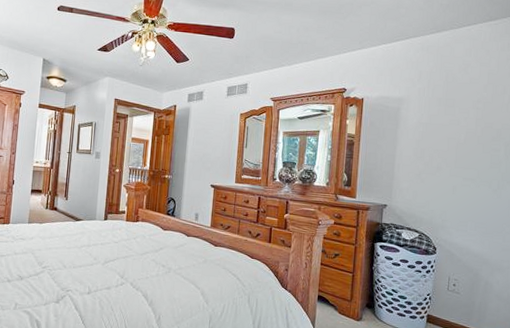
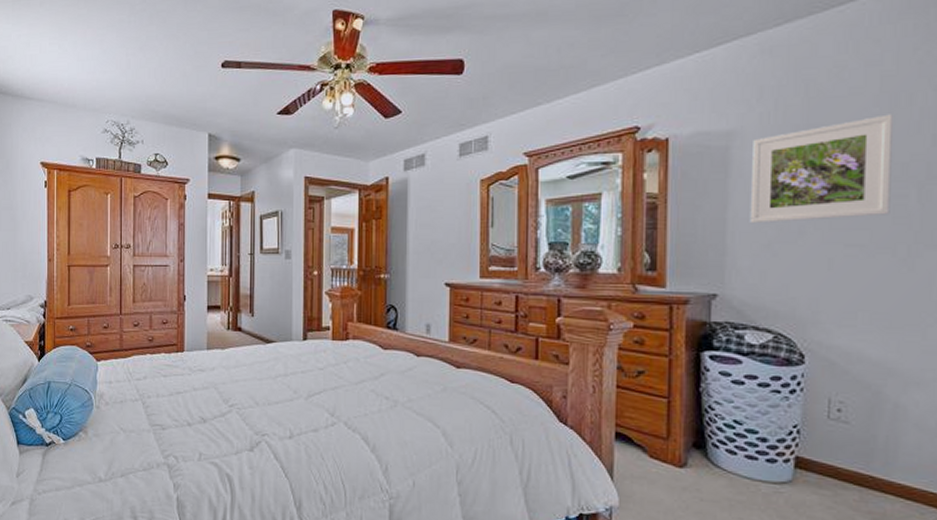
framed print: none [409,98,494,161] -> present [749,114,893,224]

